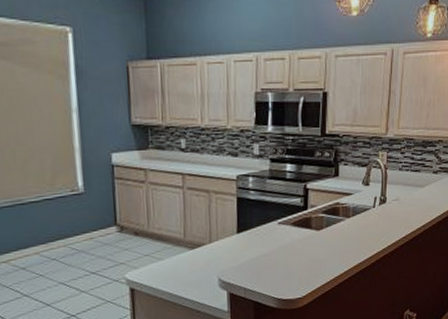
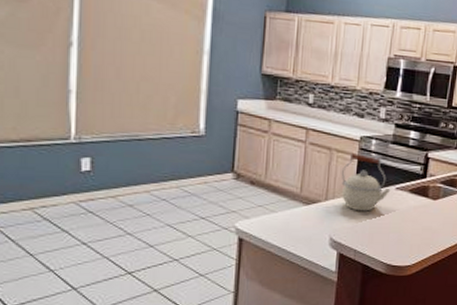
kettle: none [221,193,273,250] -> present [341,154,391,211]

